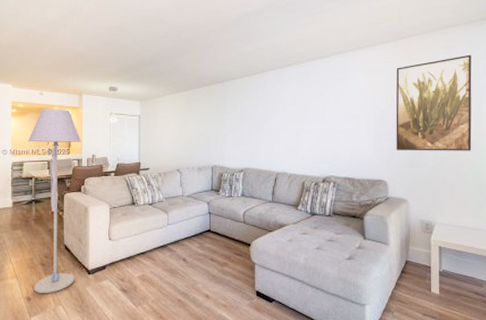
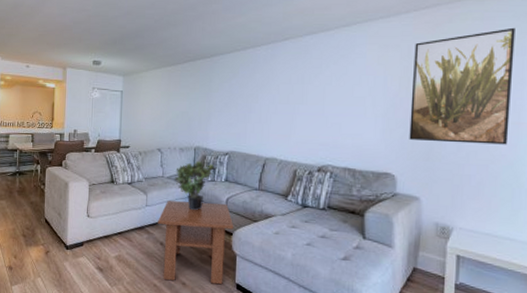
floor lamp: present [27,109,82,294] -> none [13,81,64,265]
coffee table: none [180,218,252,294] -> present [158,201,234,285]
potted plant: none [193,178,233,225] -> present [174,160,217,210]

